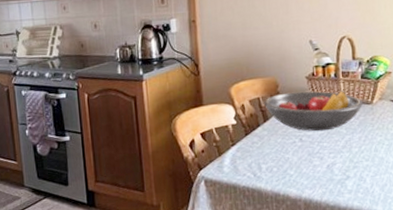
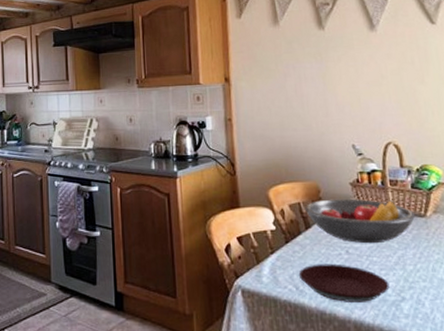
plate: none [256,151,337,184] -> present [298,263,390,302]

